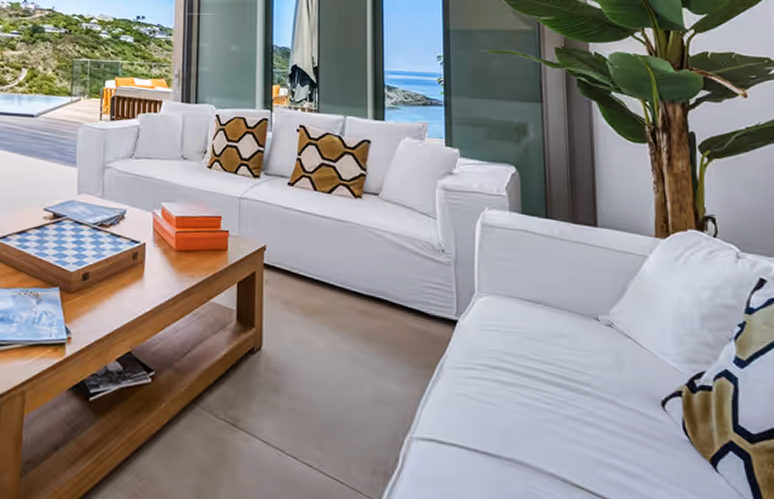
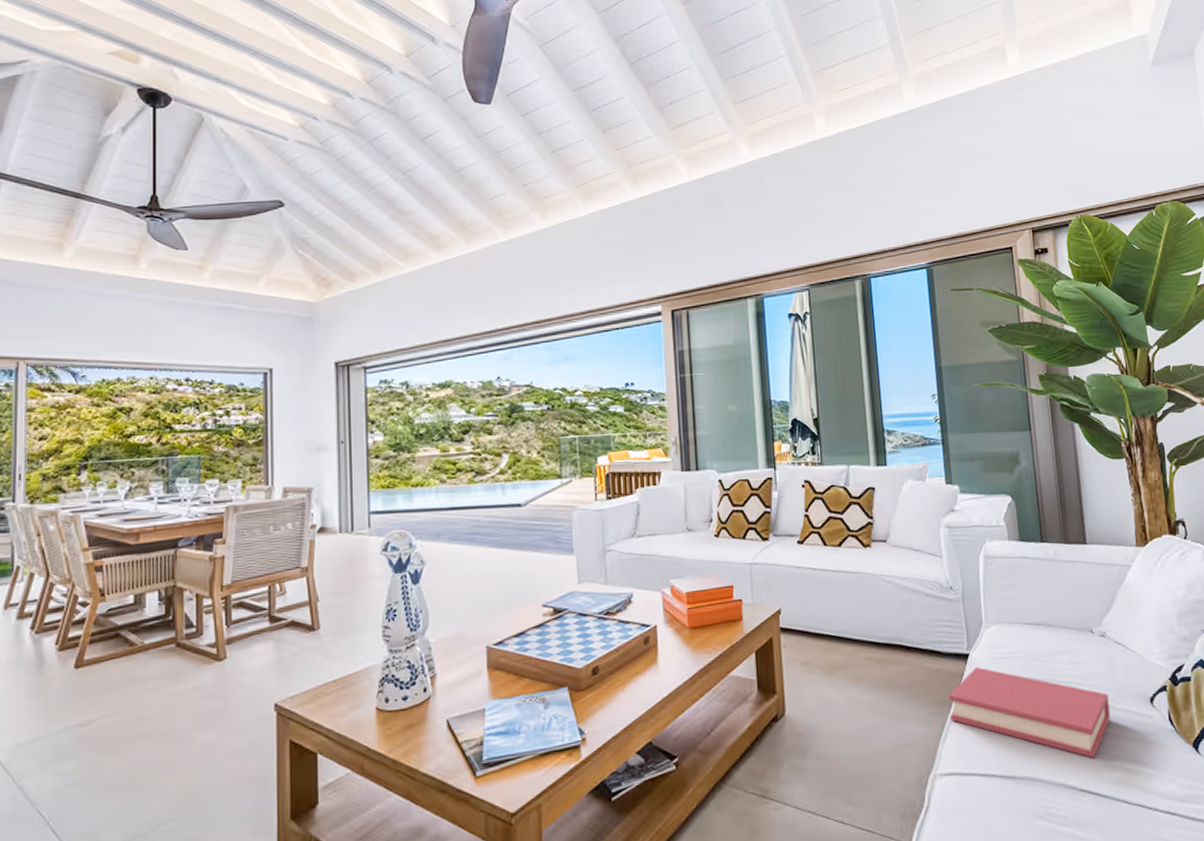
hardback book: none [433,334,613,453] -> present [949,666,1111,758]

